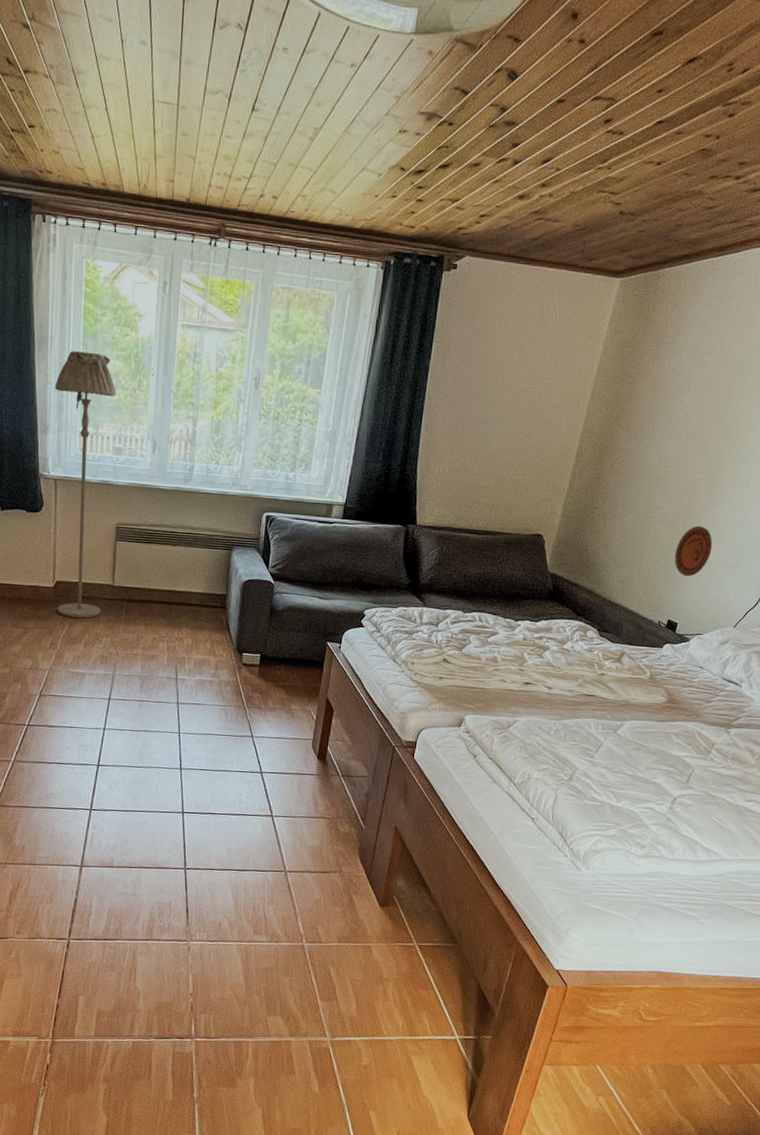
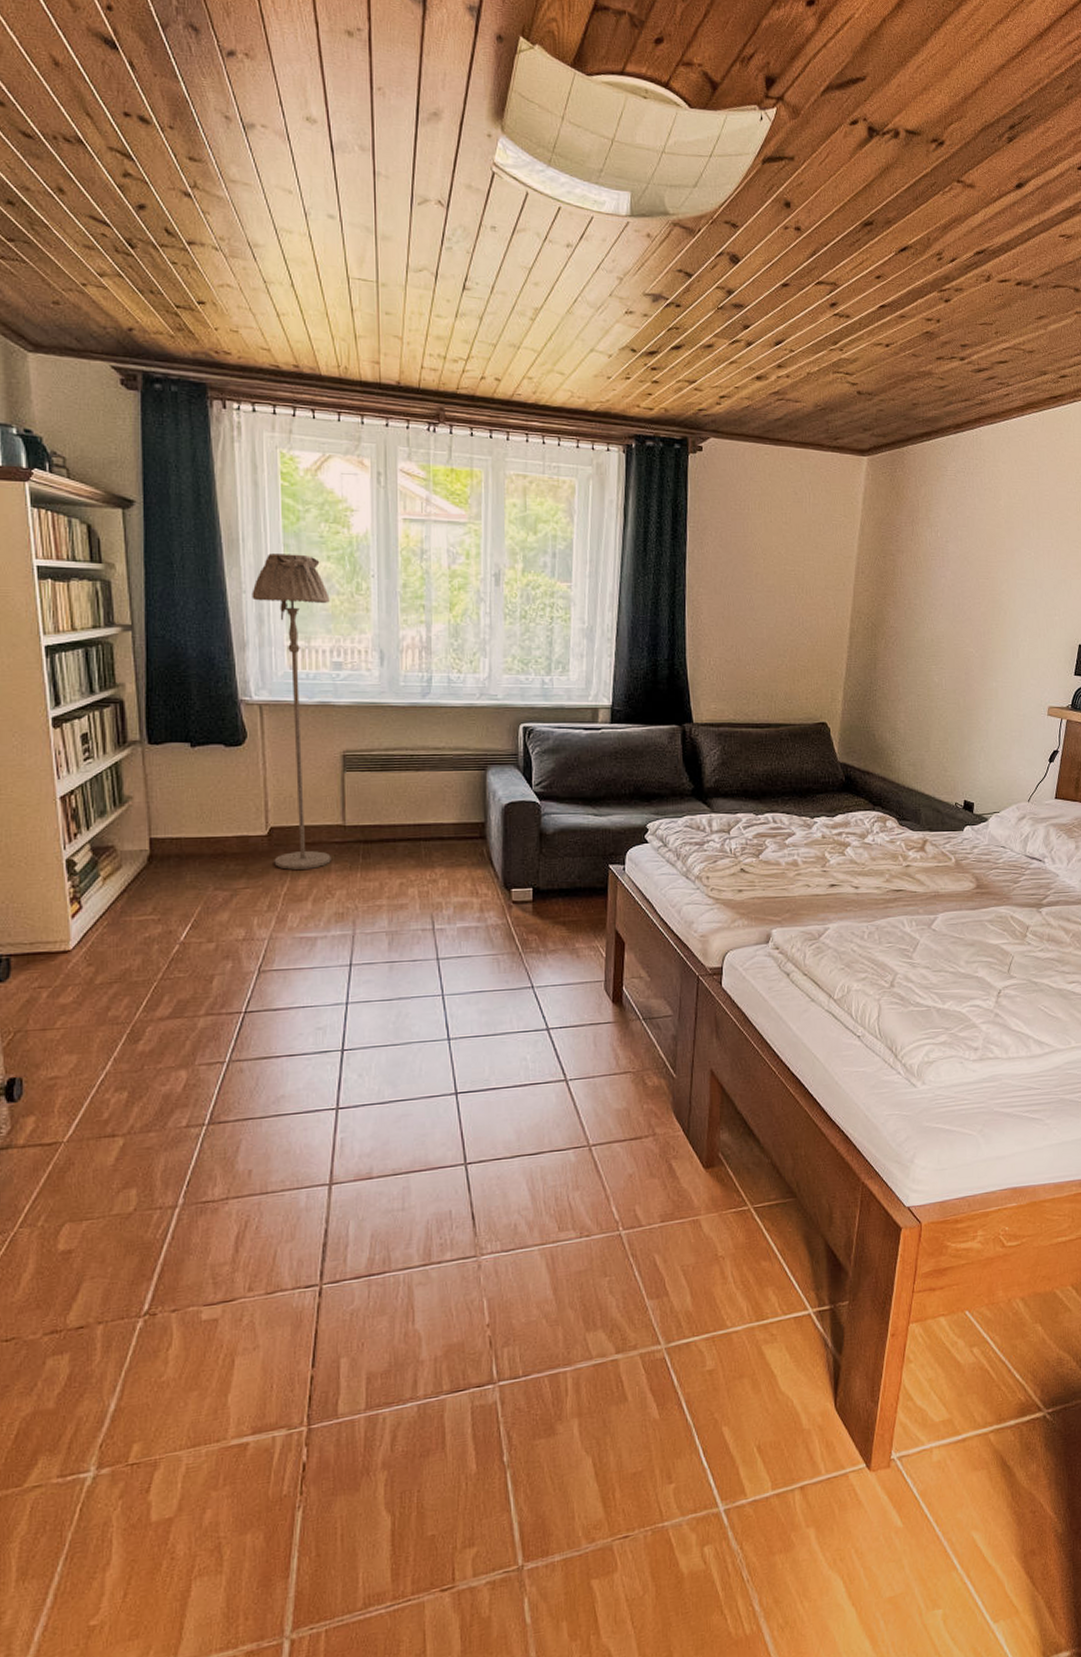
decorative plate: present [674,525,713,577] -> none [960,700,995,754]

